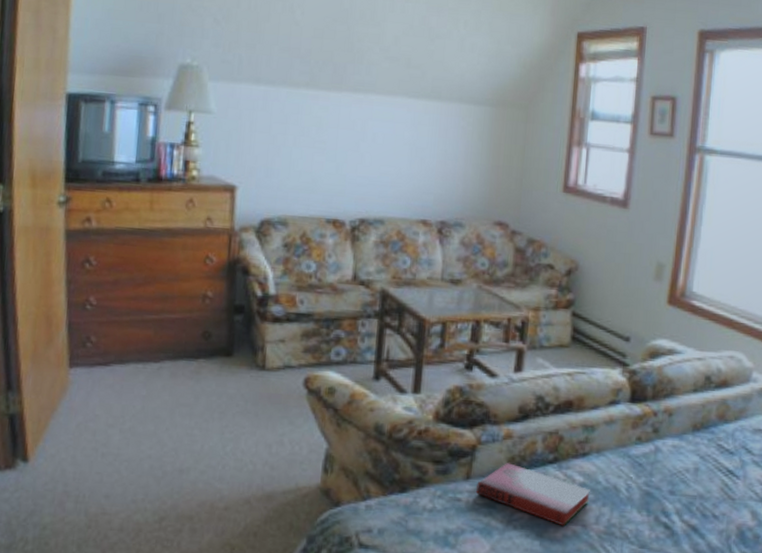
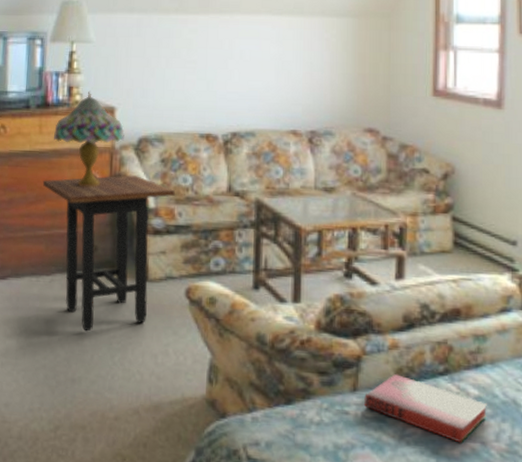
side table: none [152,259,297,421] -> present [42,175,175,332]
table lamp: none [166,166,245,270] -> present [54,91,125,186]

